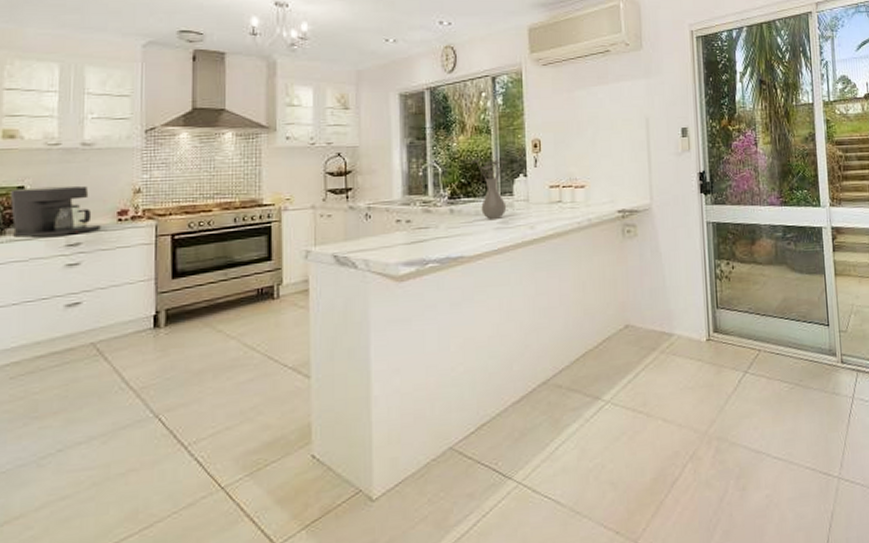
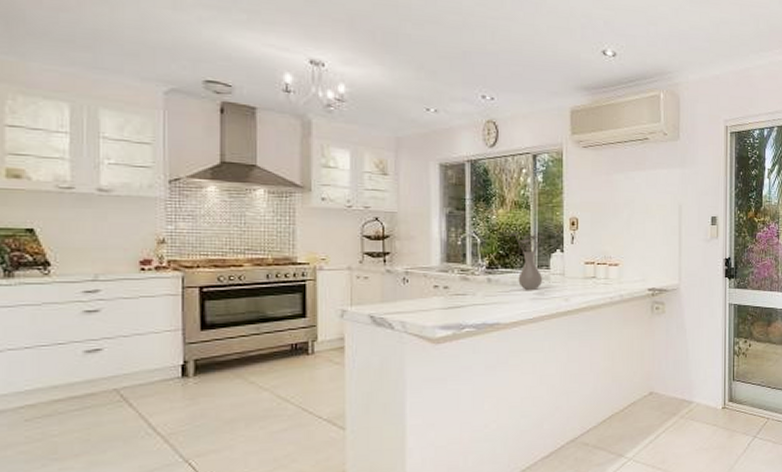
coffee maker: present [11,185,101,238] -> none [19,230,121,283]

